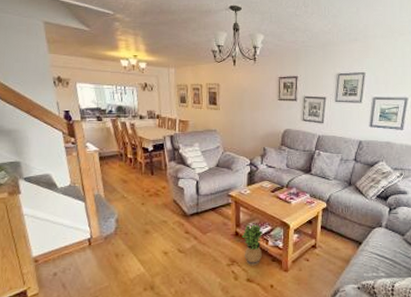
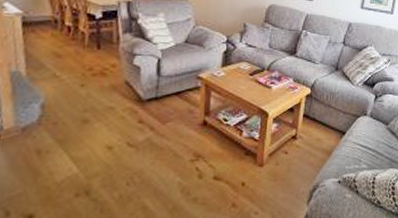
potted plant: present [241,224,263,266] -> none [210,112,237,161]

